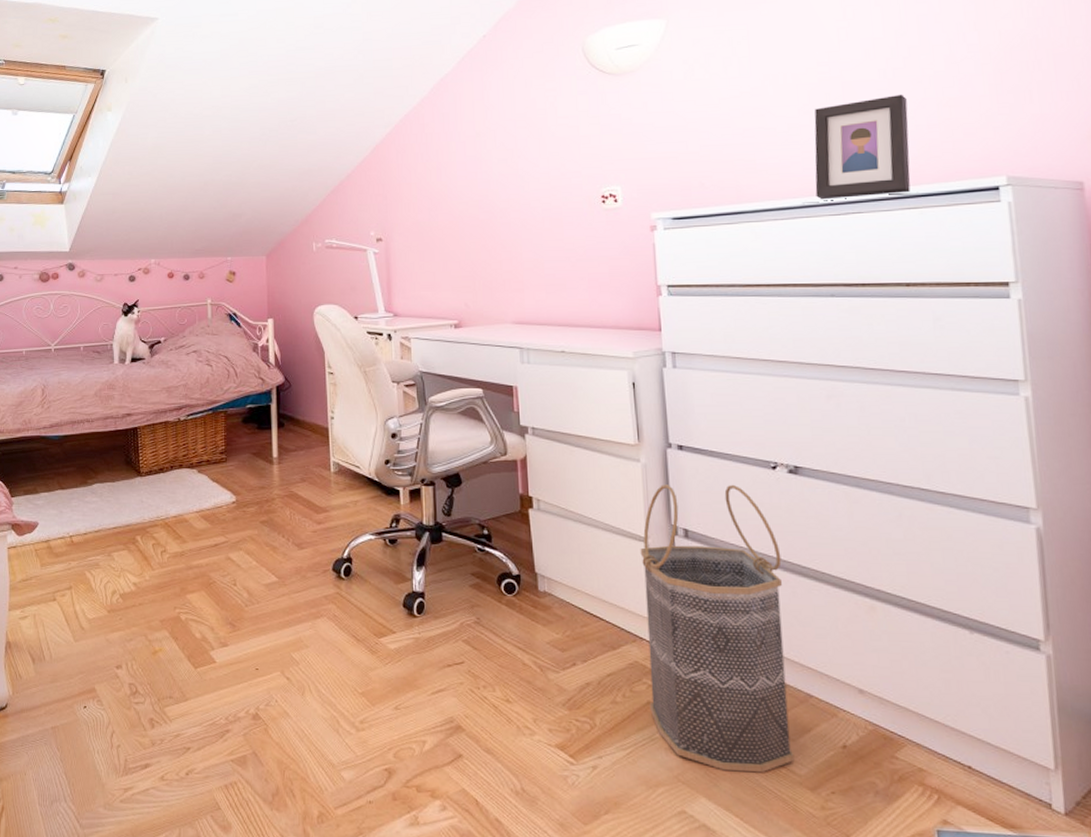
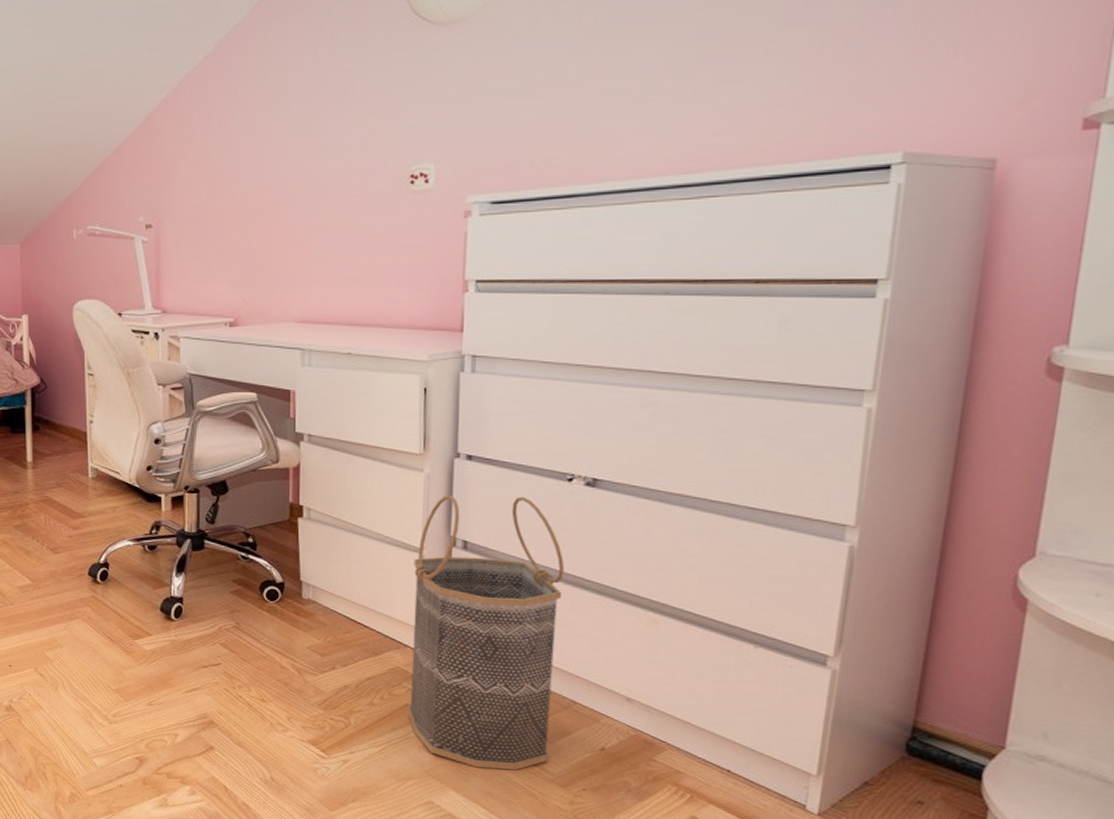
picture frame: present [814,94,911,200] -> none [666,48,799,181]

